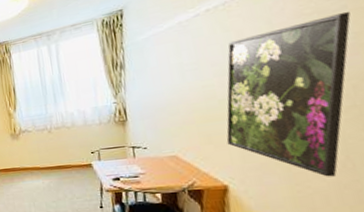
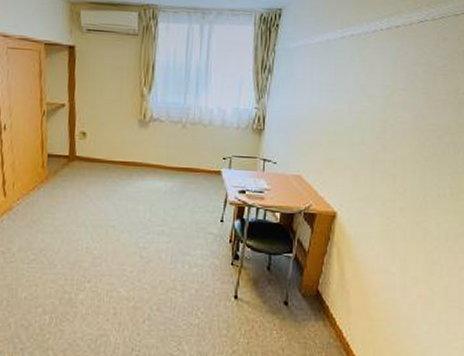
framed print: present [226,12,351,177] -> none [343,70,448,215]

